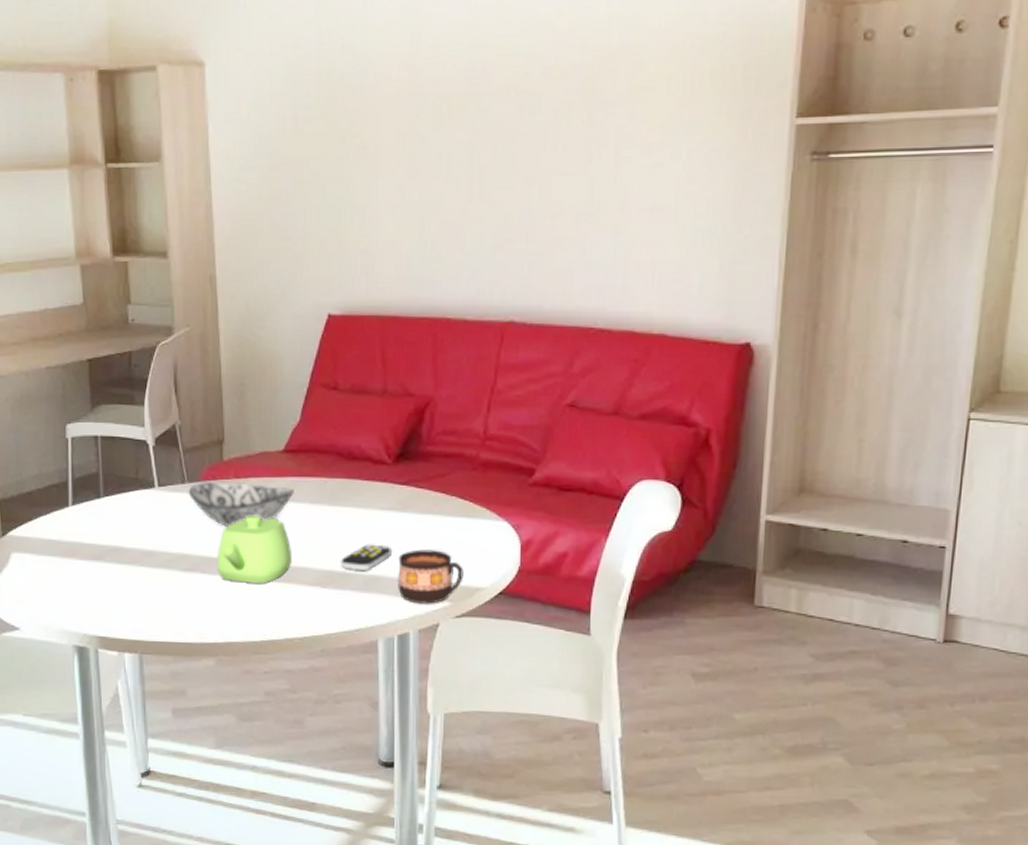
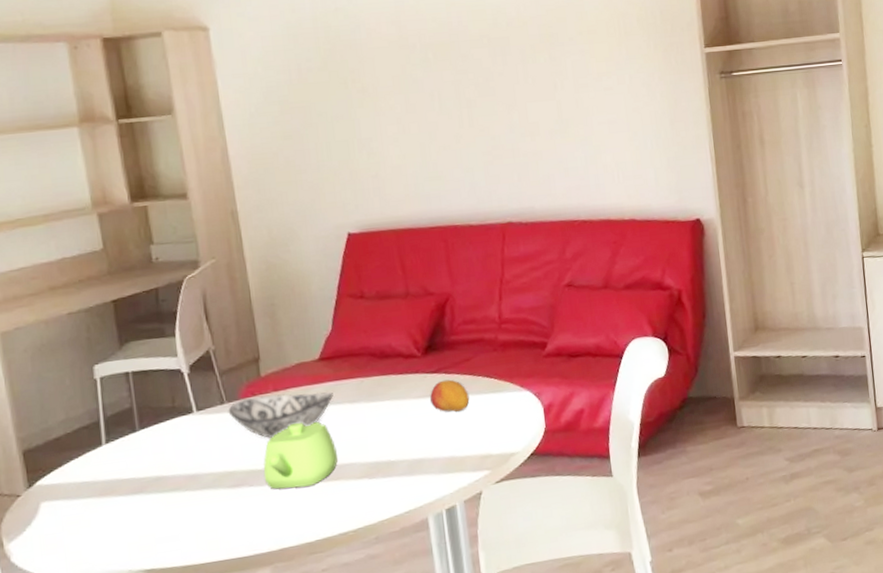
remote control: present [341,544,391,572] -> none [385,430,431,458]
fruit: none [396,494,439,531] -> present [430,379,470,412]
cup: present [398,549,464,604] -> none [437,426,498,478]

